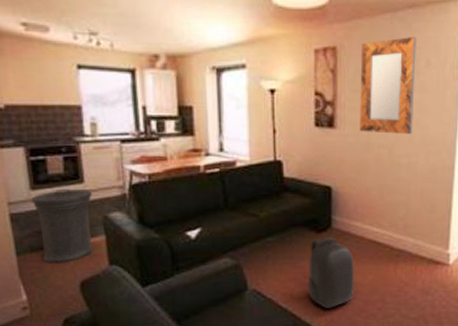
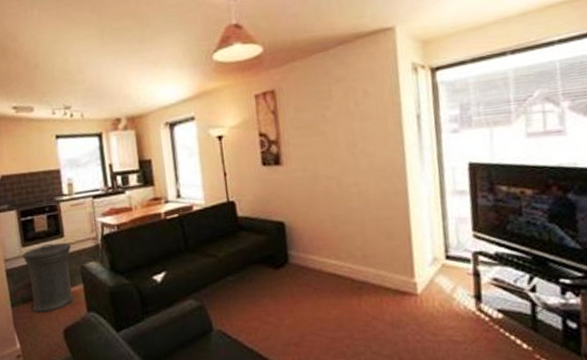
backpack: present [309,237,354,308] -> none [270,272,319,347]
home mirror: present [359,36,417,135] -> none [298,69,359,166]

